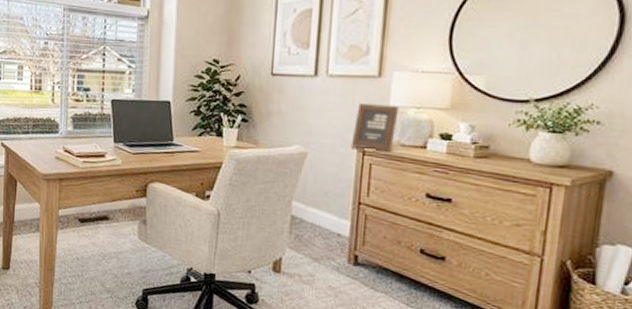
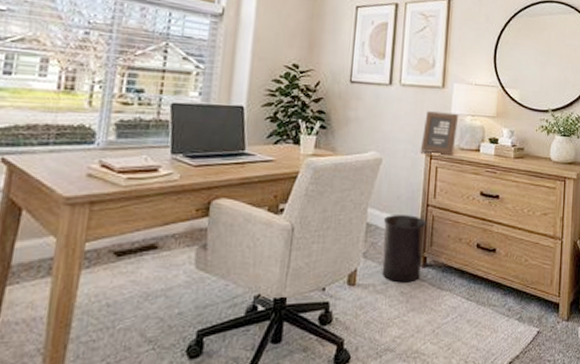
waste bin: none [308,209,358,279] -> present [382,215,427,283]

